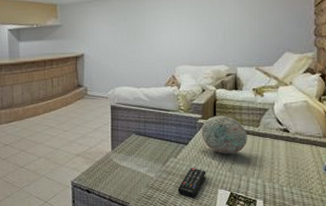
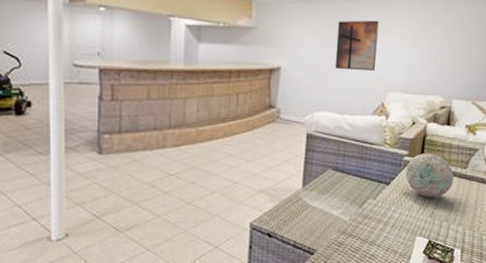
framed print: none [127,8,163,51] -> present [334,20,379,72]
remote control: present [177,168,206,198] -> none [372,211,406,246]

